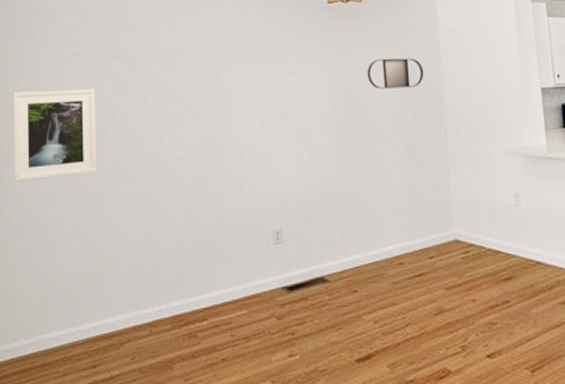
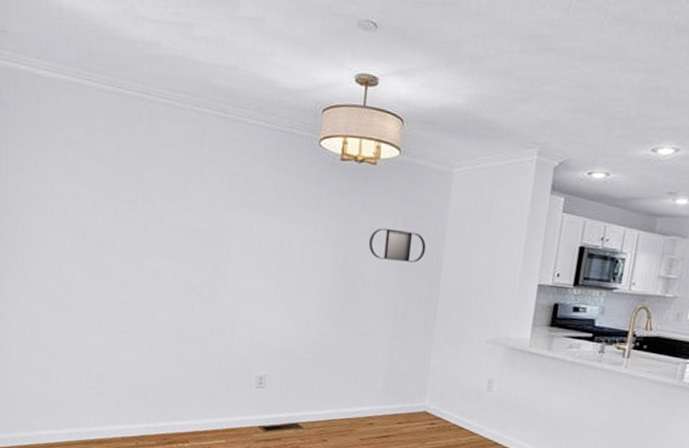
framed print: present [13,88,97,181] -> none [14,201,97,295]

